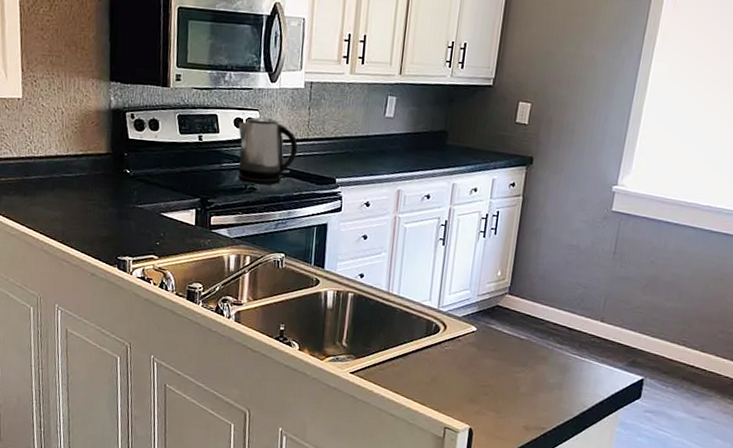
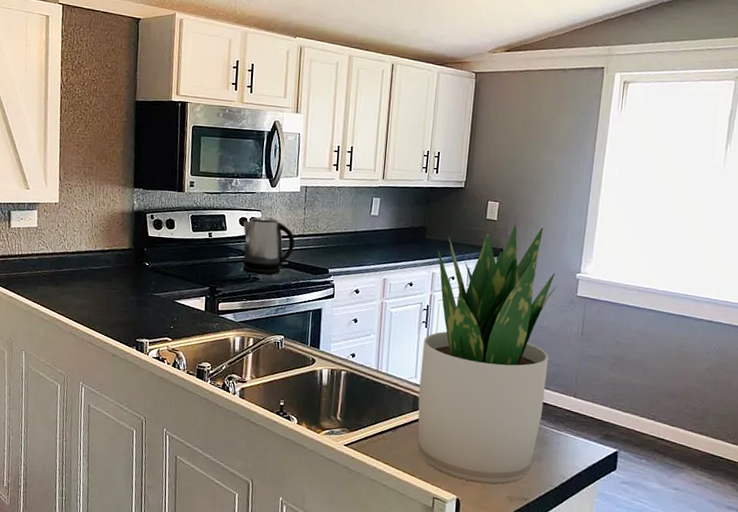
planter: none [429,130,592,413] -> present [417,225,559,484]

